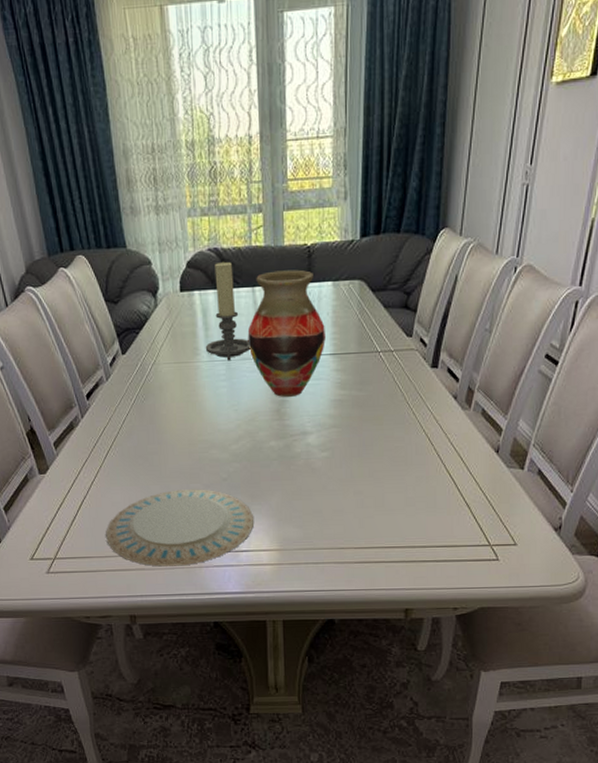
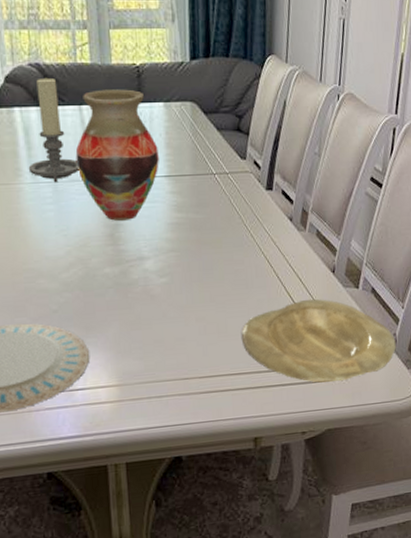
plate: none [397,478,561,561] -> present [241,298,396,383]

